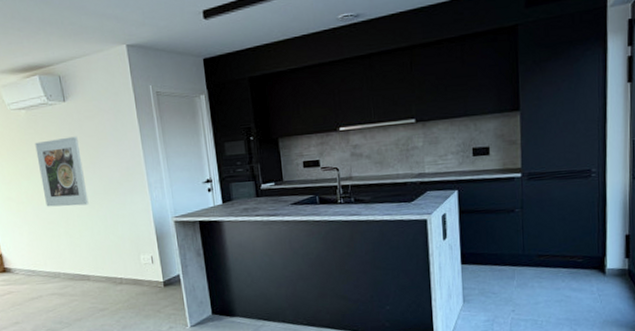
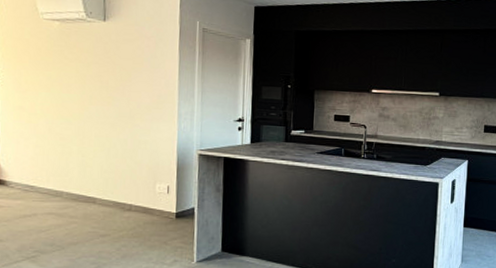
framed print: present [35,136,89,207] -> none [61,55,112,126]

